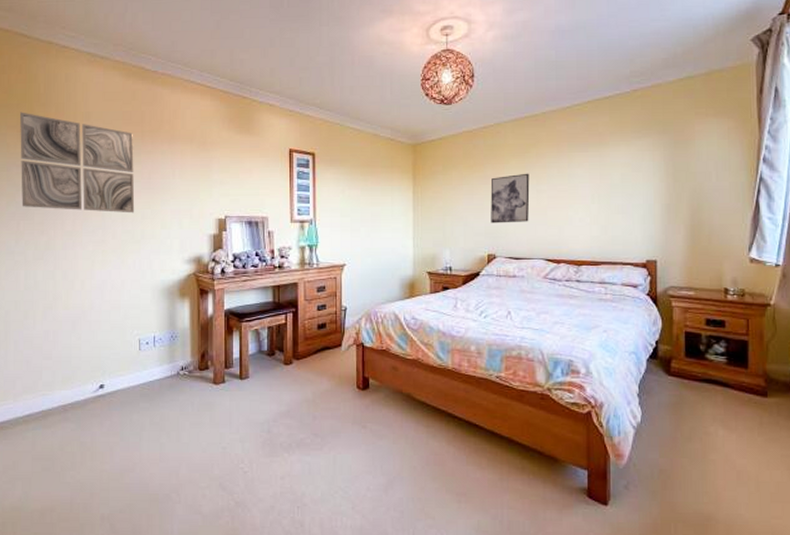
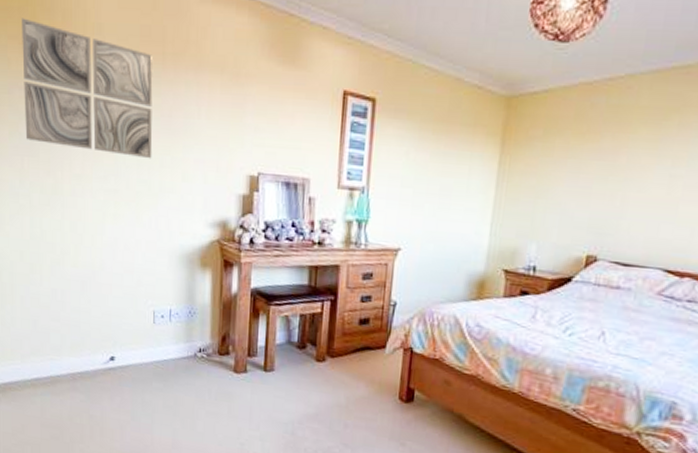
wall art: present [490,173,530,224] -> none [598,149,664,217]

